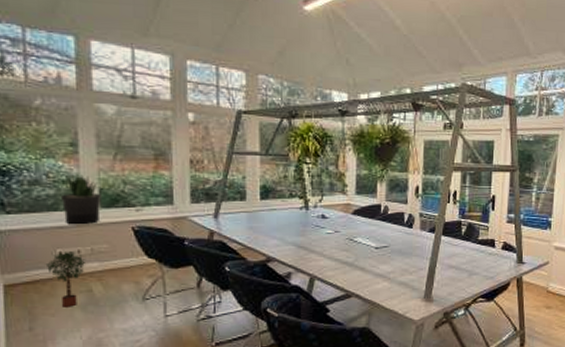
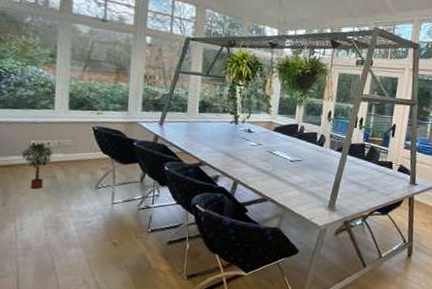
planter: present [62,171,102,224] -> none [39,77,71,122]

